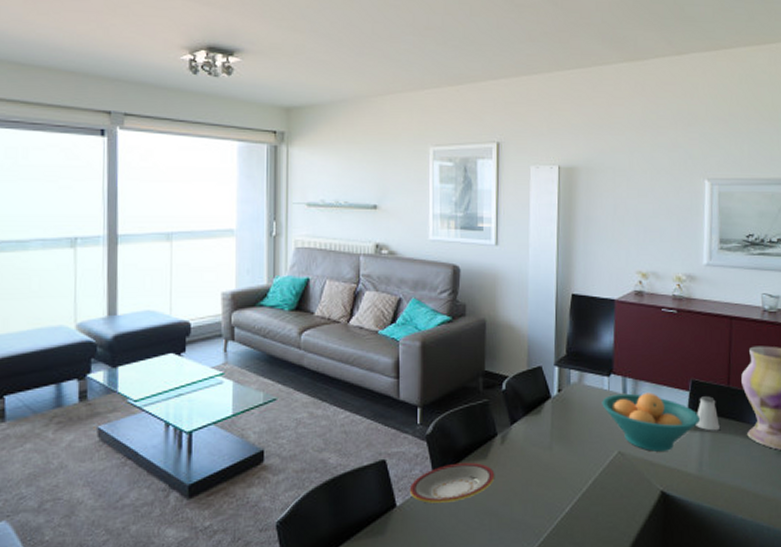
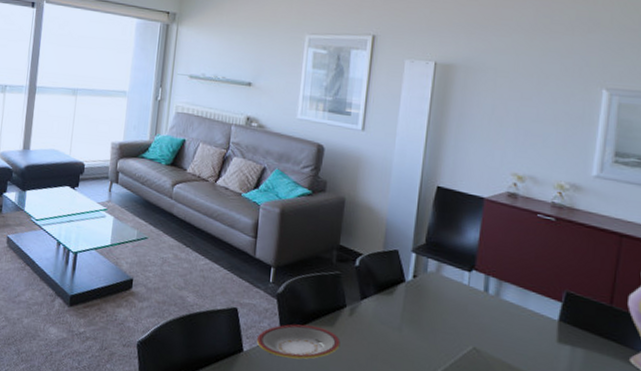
fruit bowl: present [602,392,701,452] -> none [459,290,573,358]
saltshaker: present [696,396,720,431] -> none [566,310,596,349]

